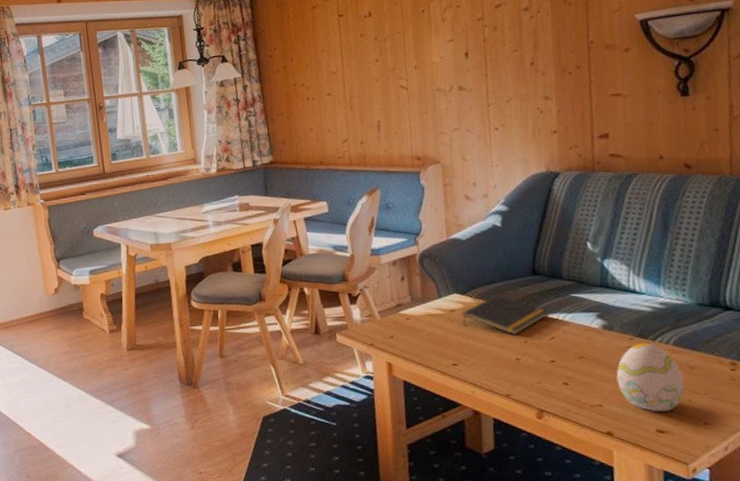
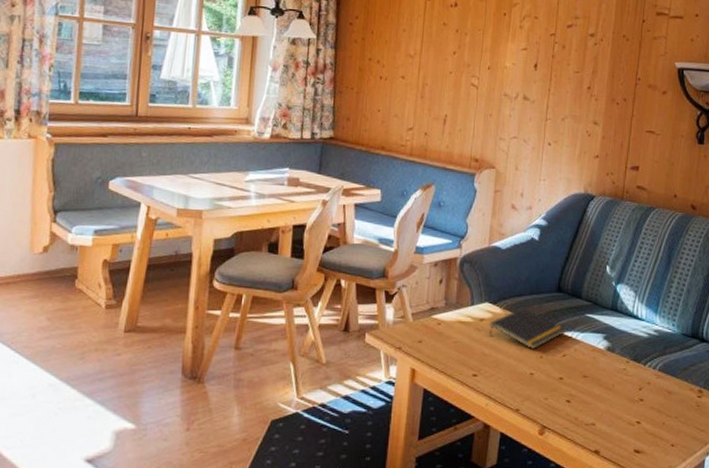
decorative egg: present [616,342,686,411] -> none [610,366,662,432]

